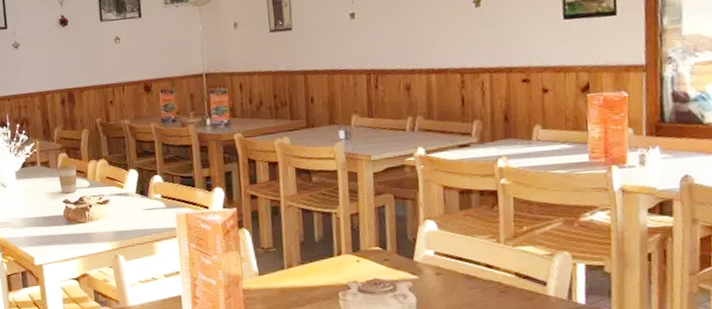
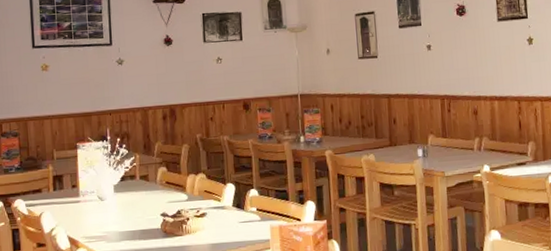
coffee cup: present [56,164,77,194] -> none [155,178,176,207]

